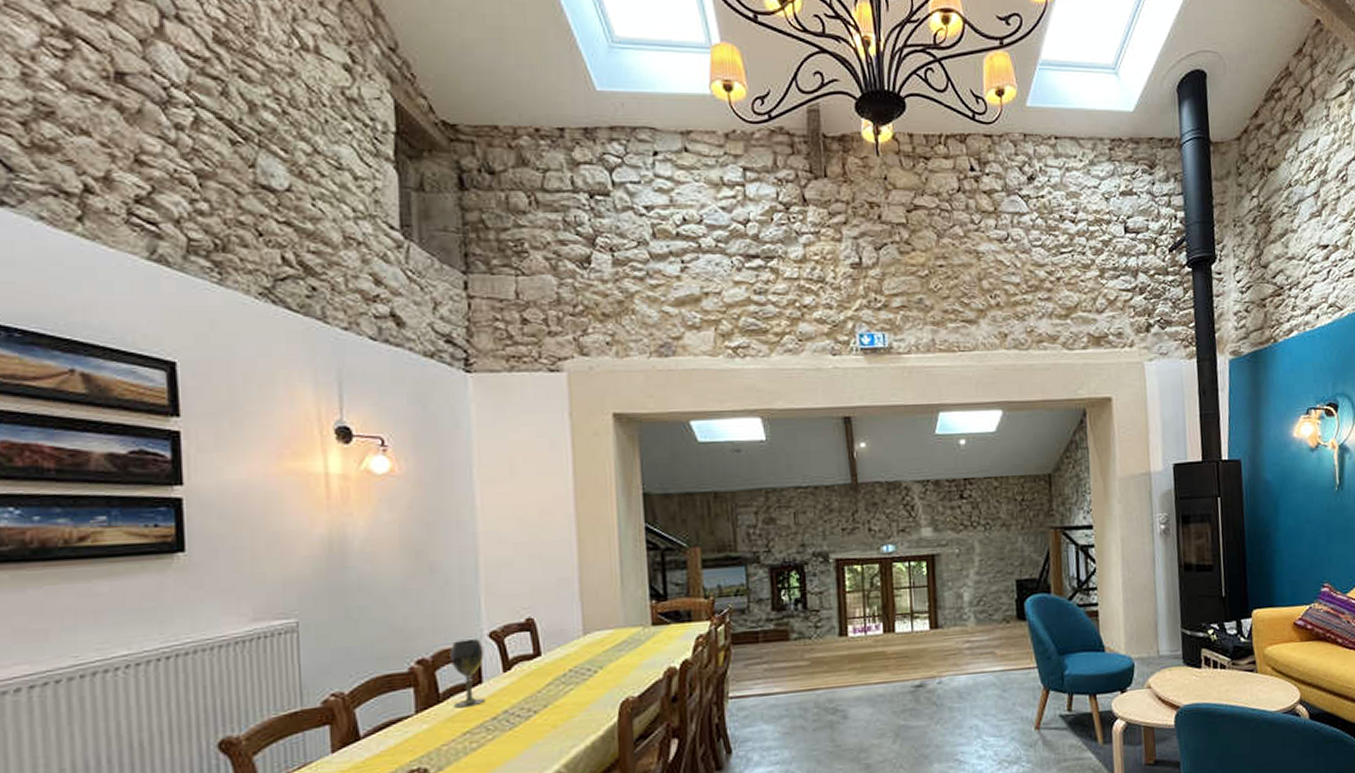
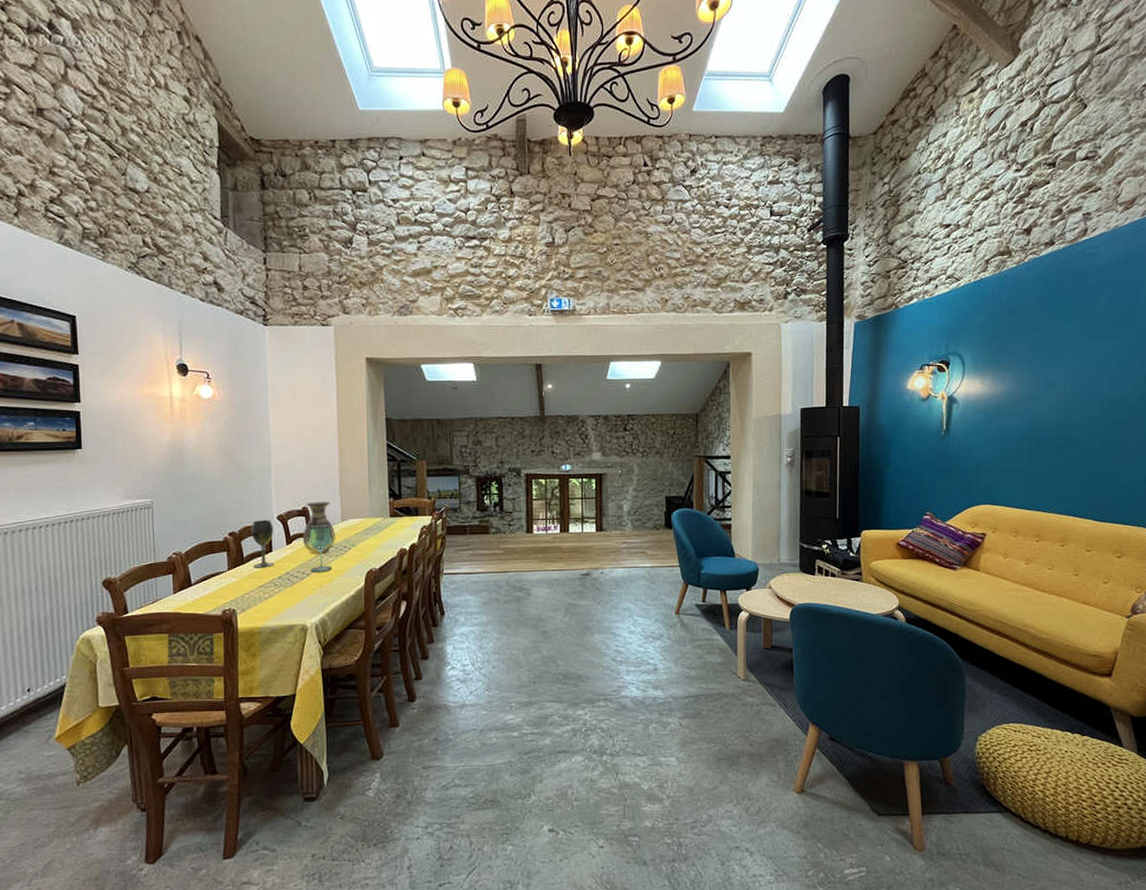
vase: none [526,608,575,684] -> present [302,501,335,555]
wine glass: none [532,641,573,708] -> present [306,525,334,572]

